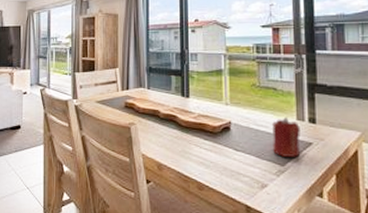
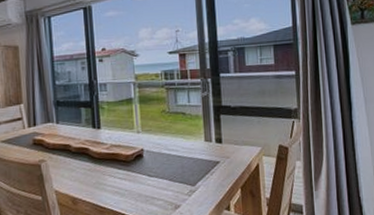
candle: present [272,117,300,157] -> none [182,140,209,177]

